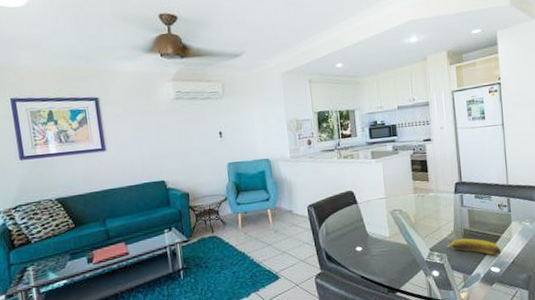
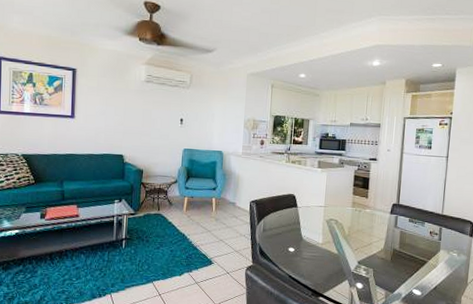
banana: present [446,238,502,256] -> none [374,257,426,279]

